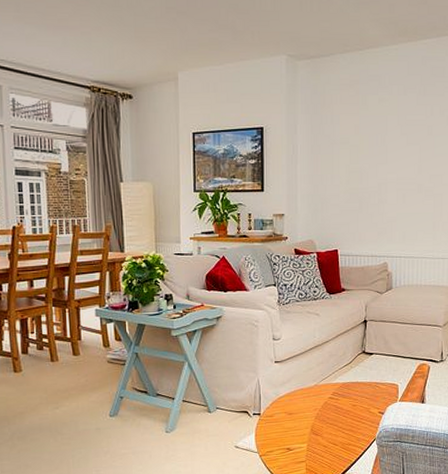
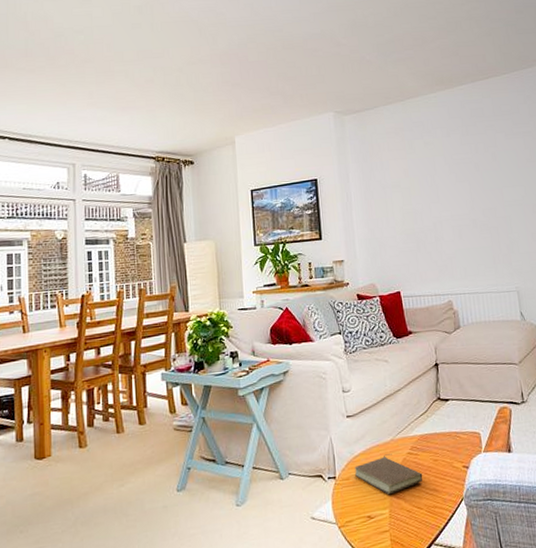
book: none [279,397,341,431] -> present [355,454,423,494]

